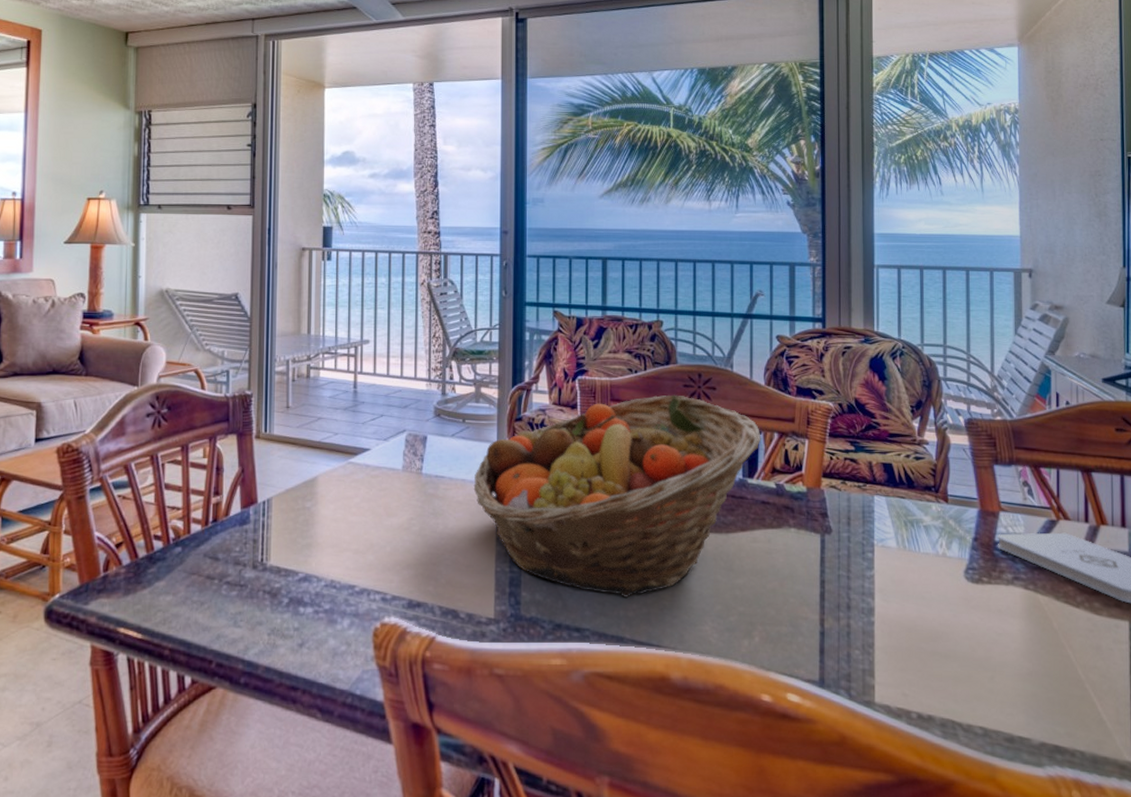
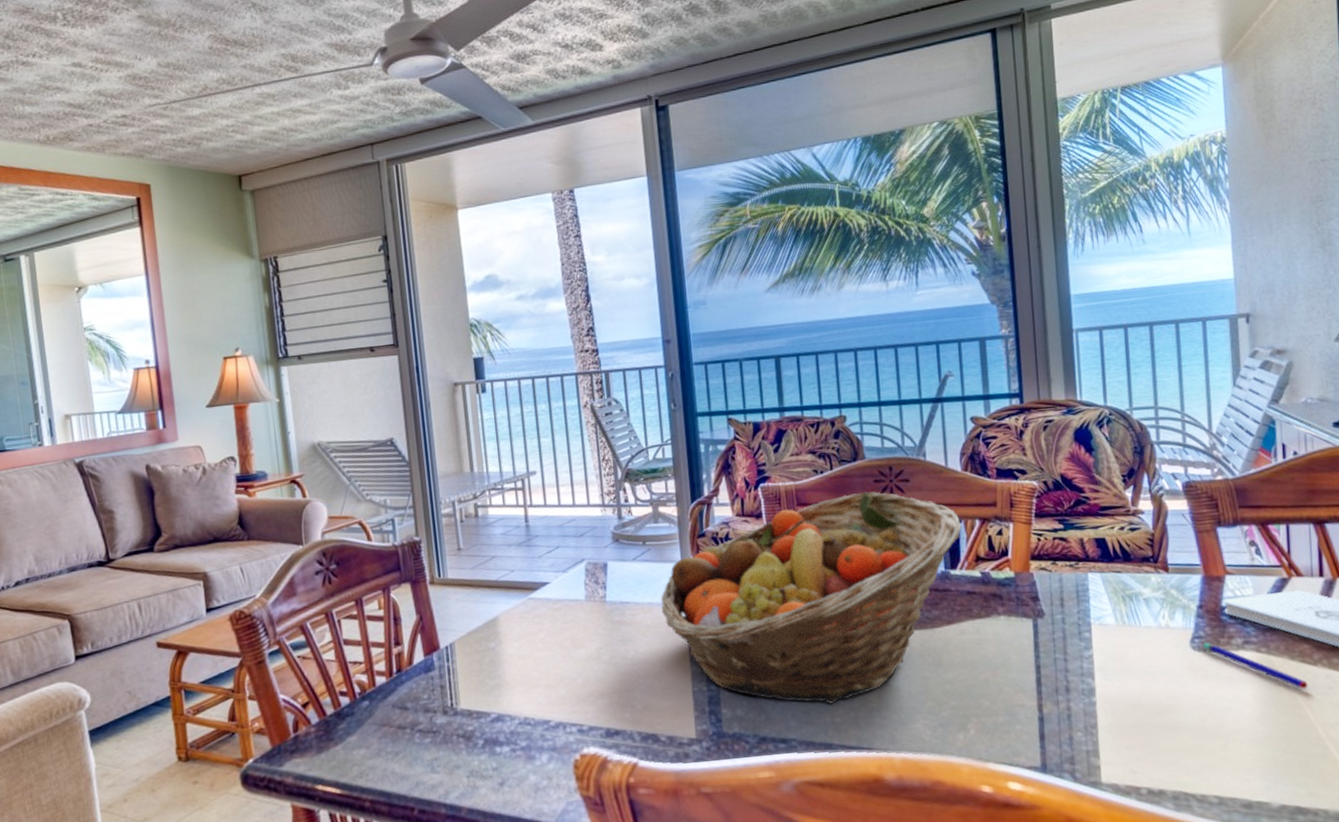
pen: none [974,574,1070,631] -> present [1201,642,1308,690]

